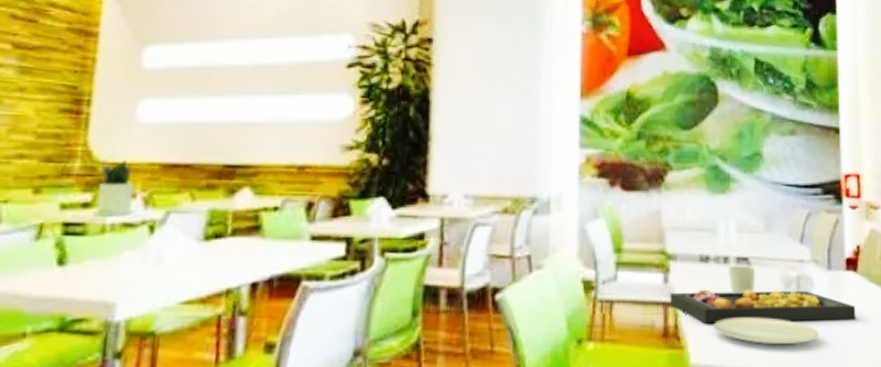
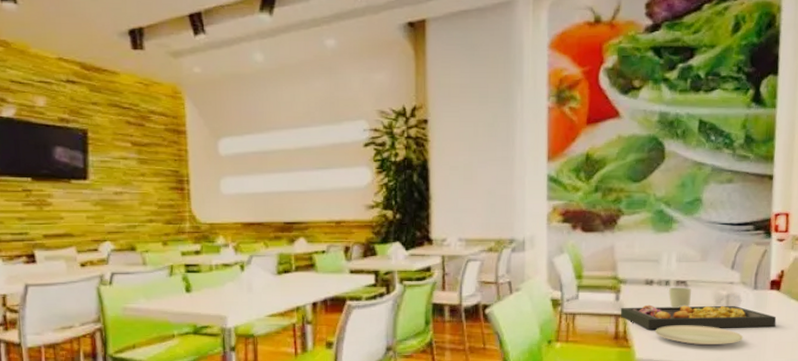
planter: present [92,160,135,217] -> none [202,221,230,260]

